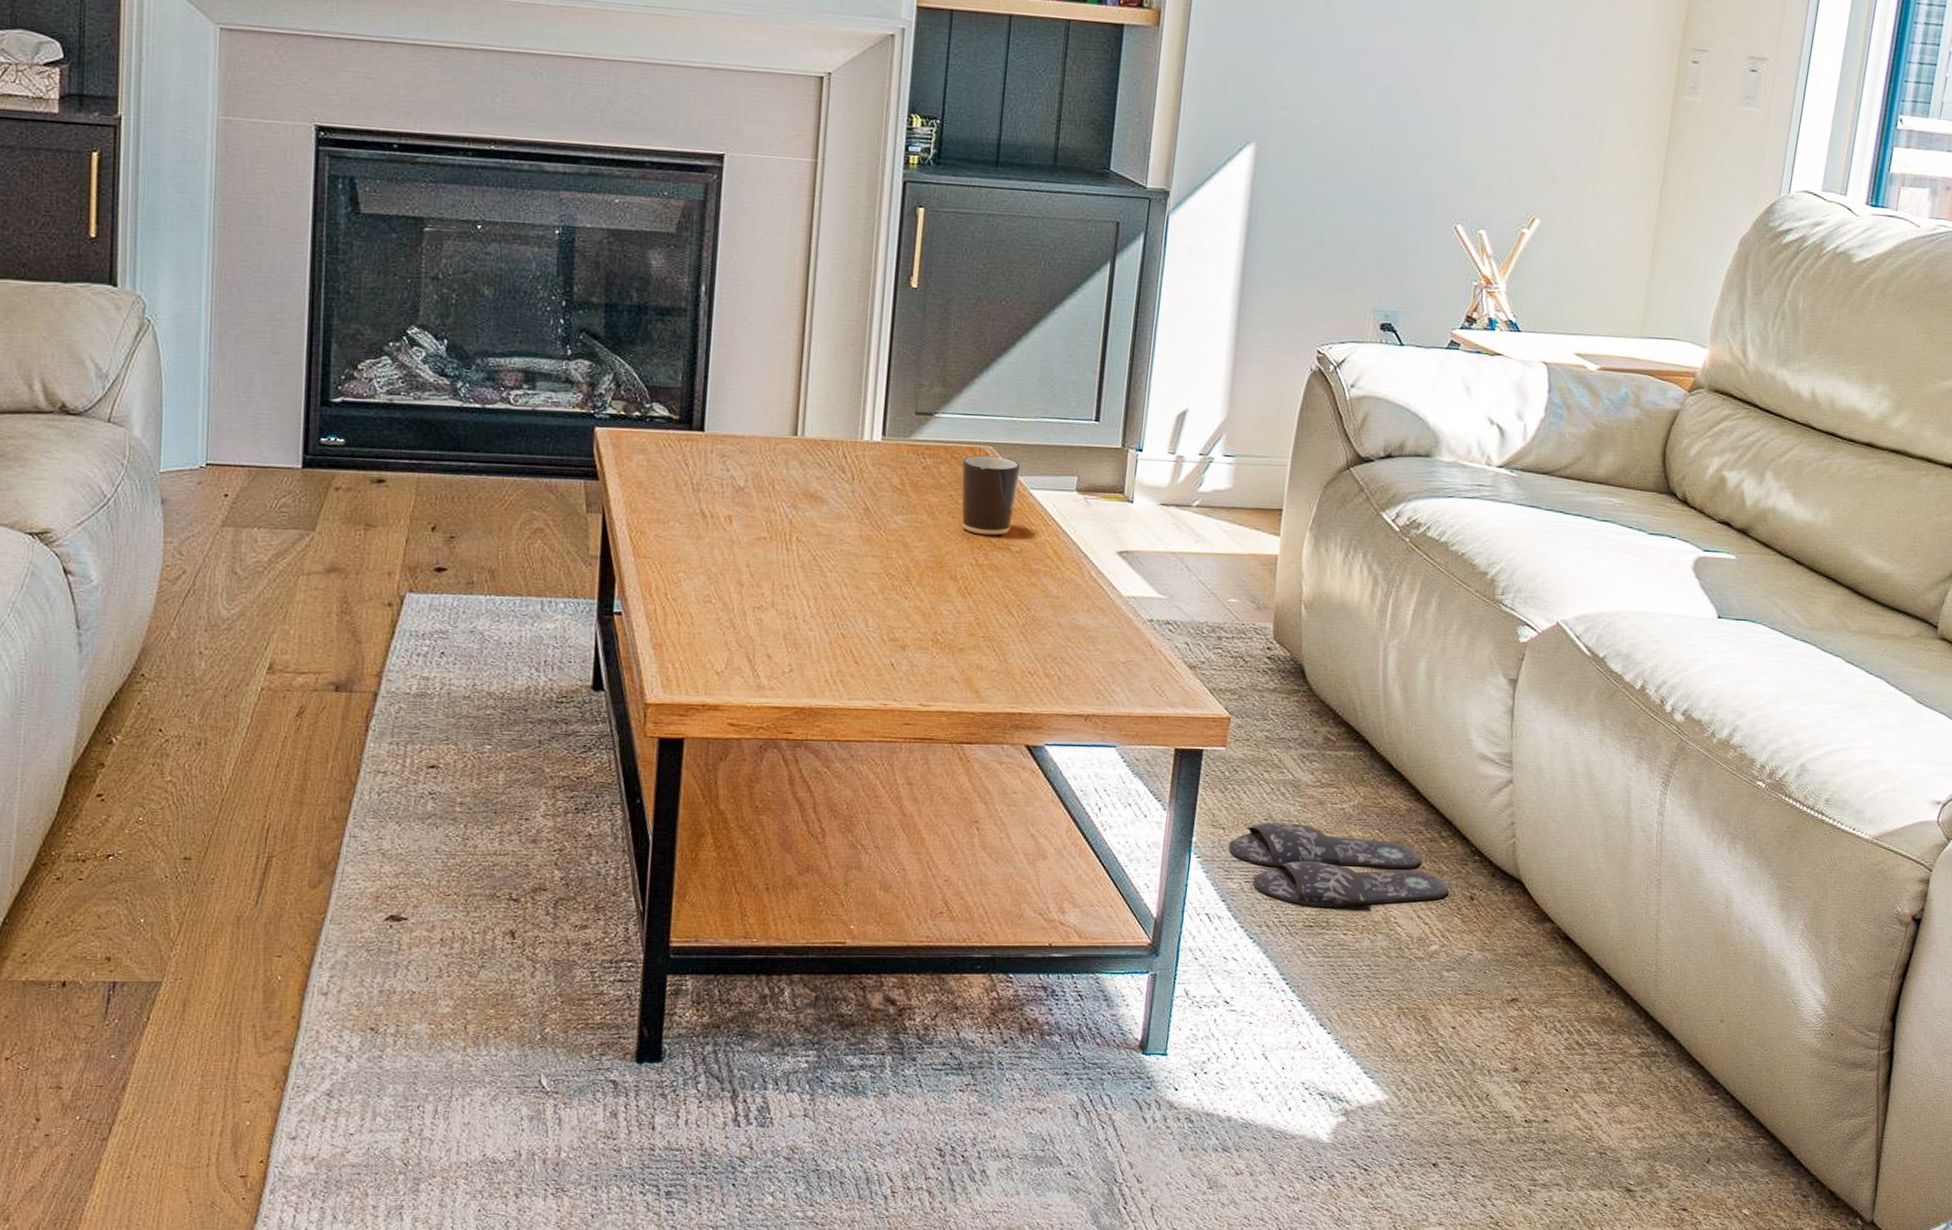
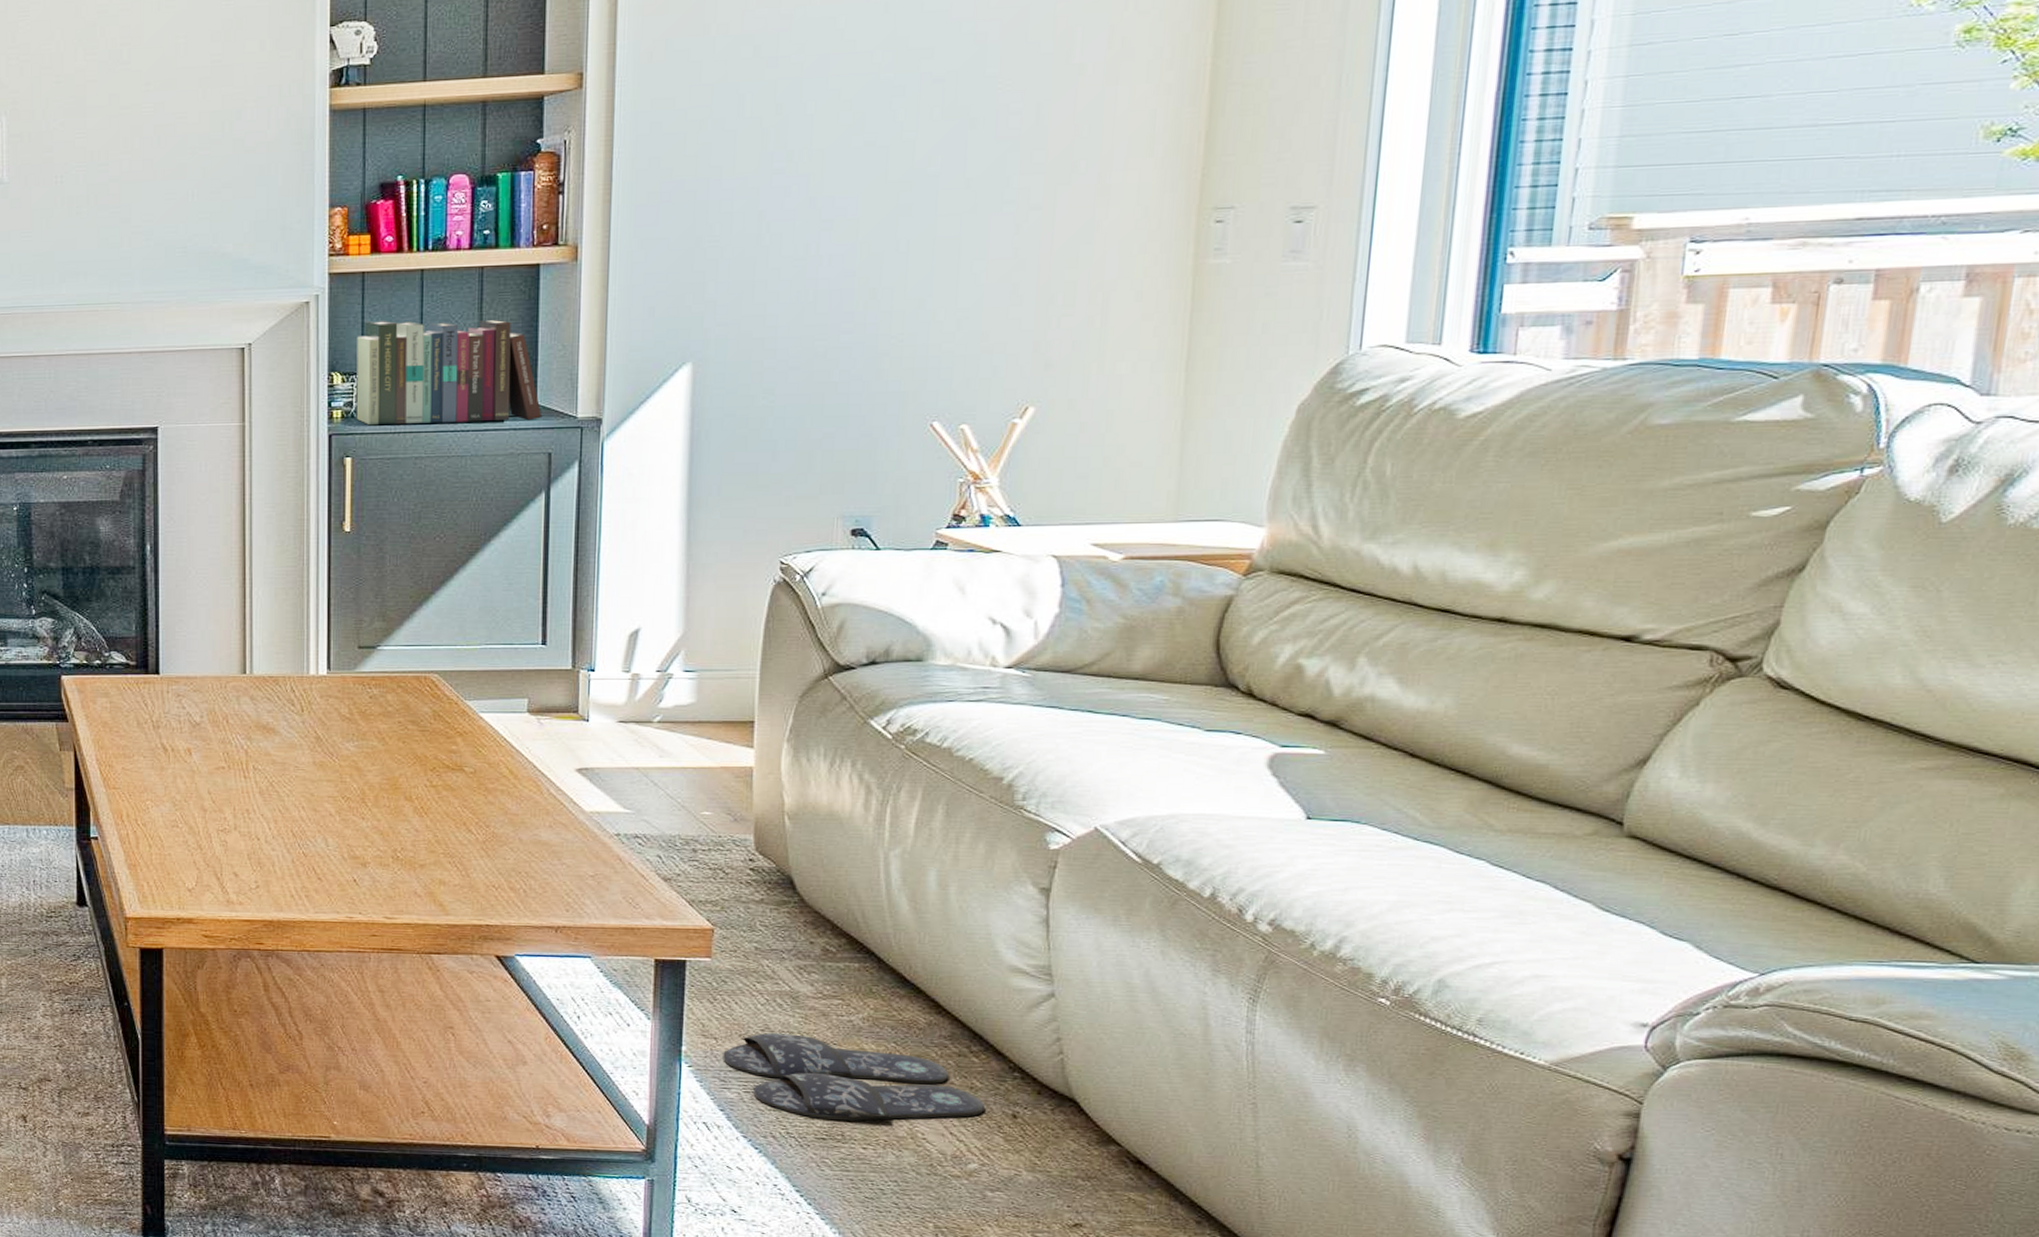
books: none [932,62,1114,187] -> present [356,319,541,426]
mug: present [961,455,1021,536] -> none [408,683,468,758]

